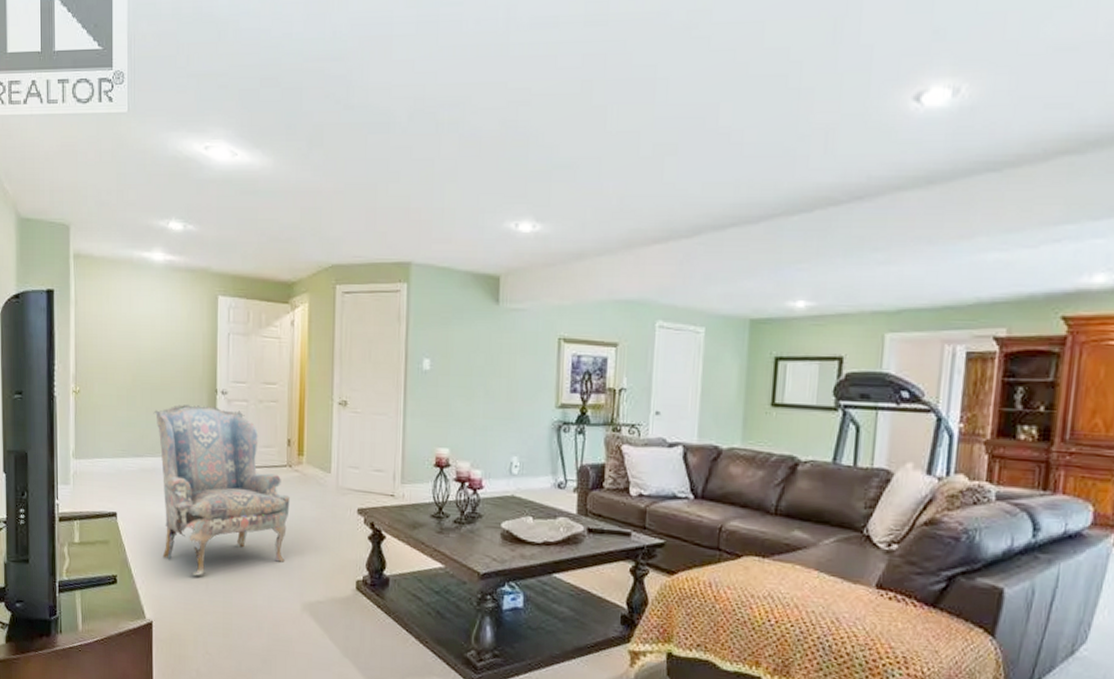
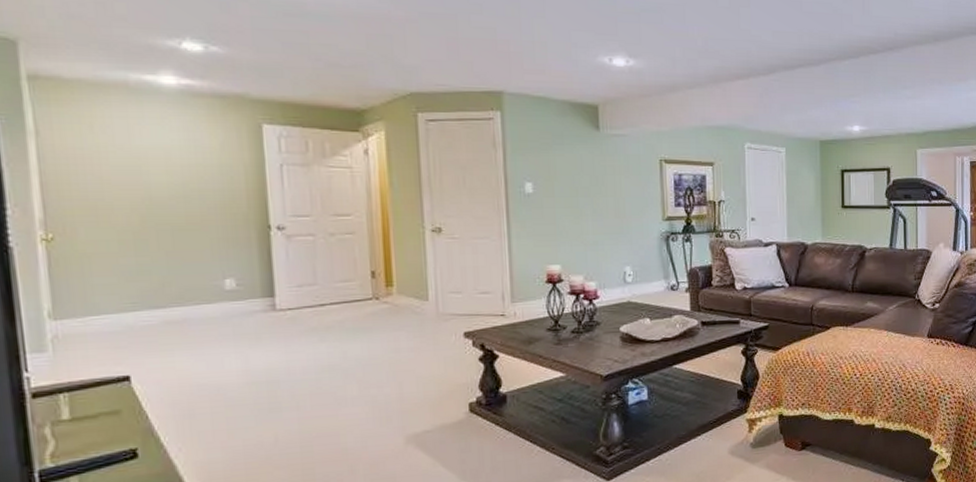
armchair: present [153,405,290,576] -> none [177,244,381,431]

